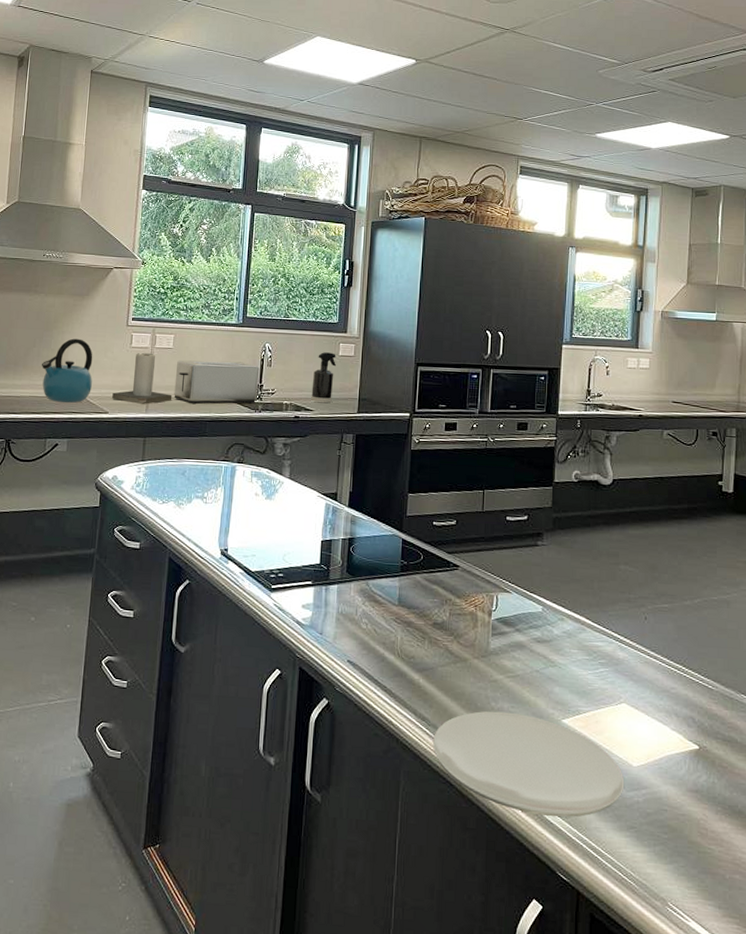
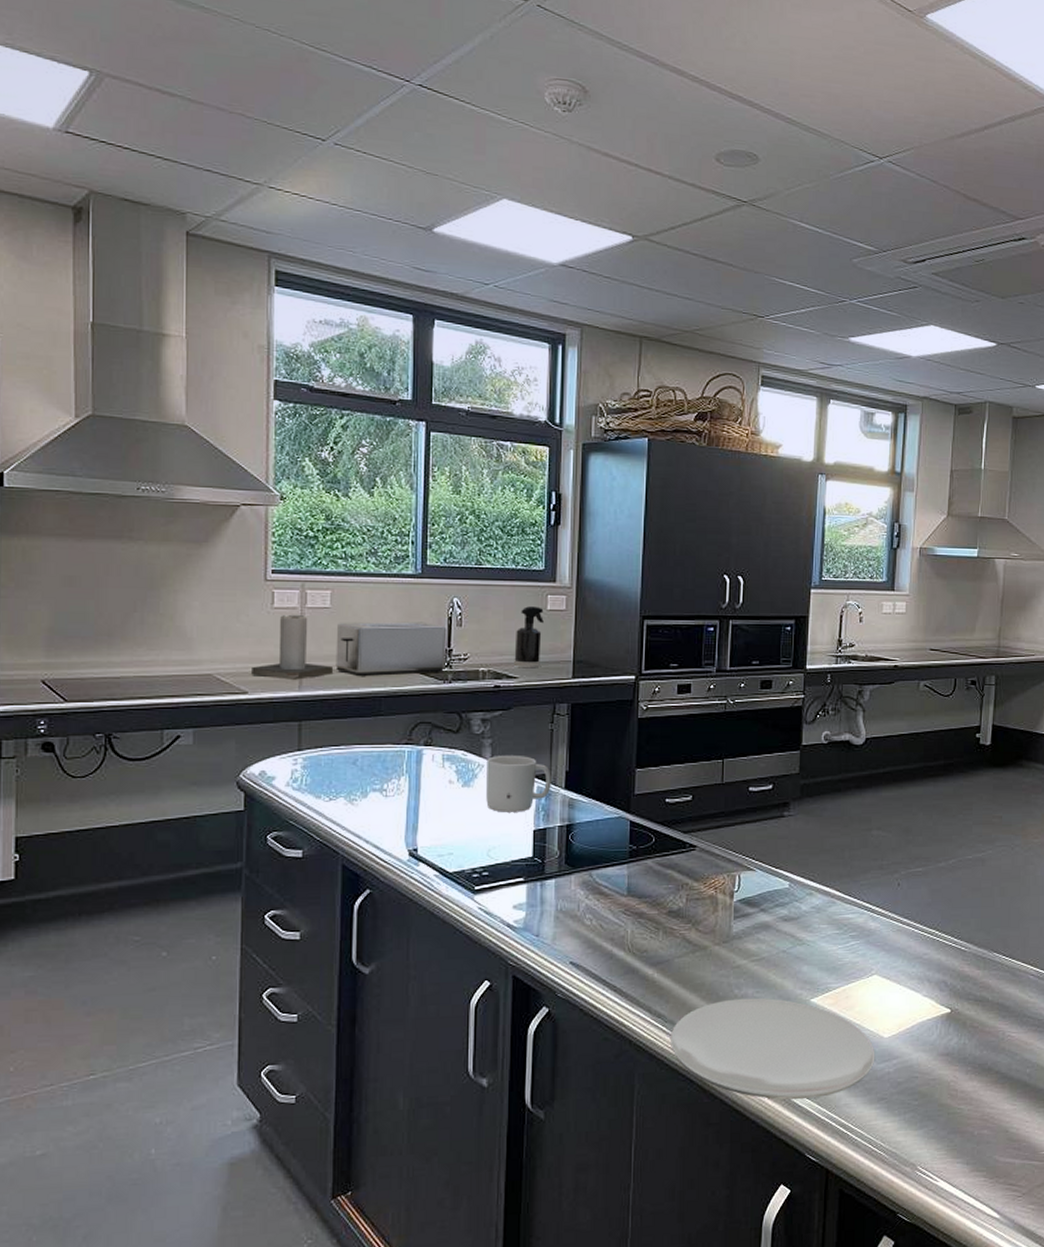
kettle: present [42,338,93,404] -> none [148,599,223,684]
mug: none [284,474,338,524] -> present [486,754,552,812]

